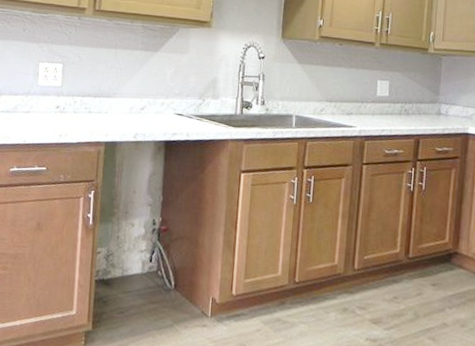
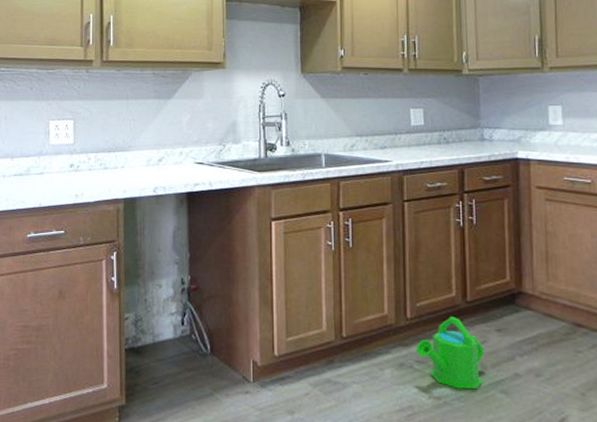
watering can: none [359,270,419,335] -> present [416,317,484,390]

